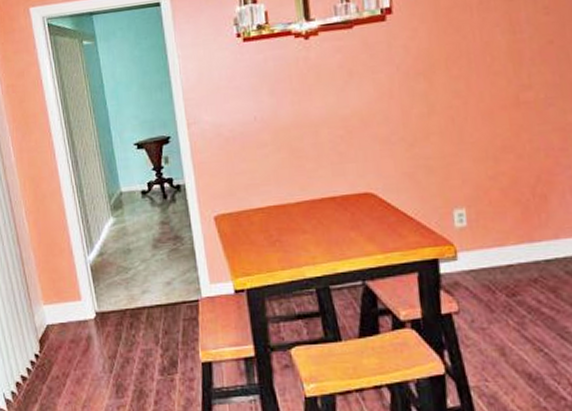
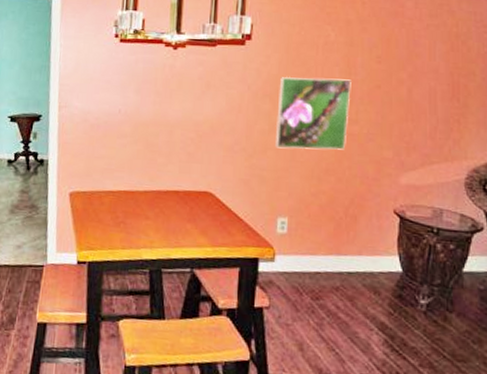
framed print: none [432,39,522,132] -> present [274,76,351,150]

